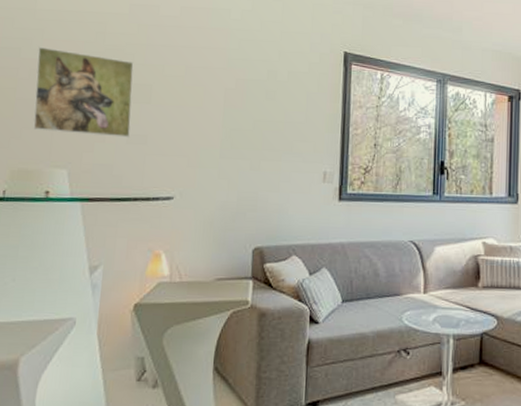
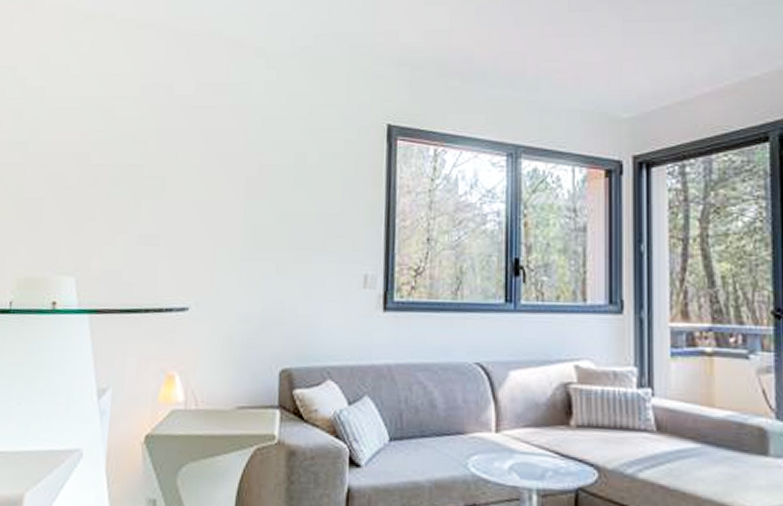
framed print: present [33,47,134,138] -> none [40,140,146,239]

